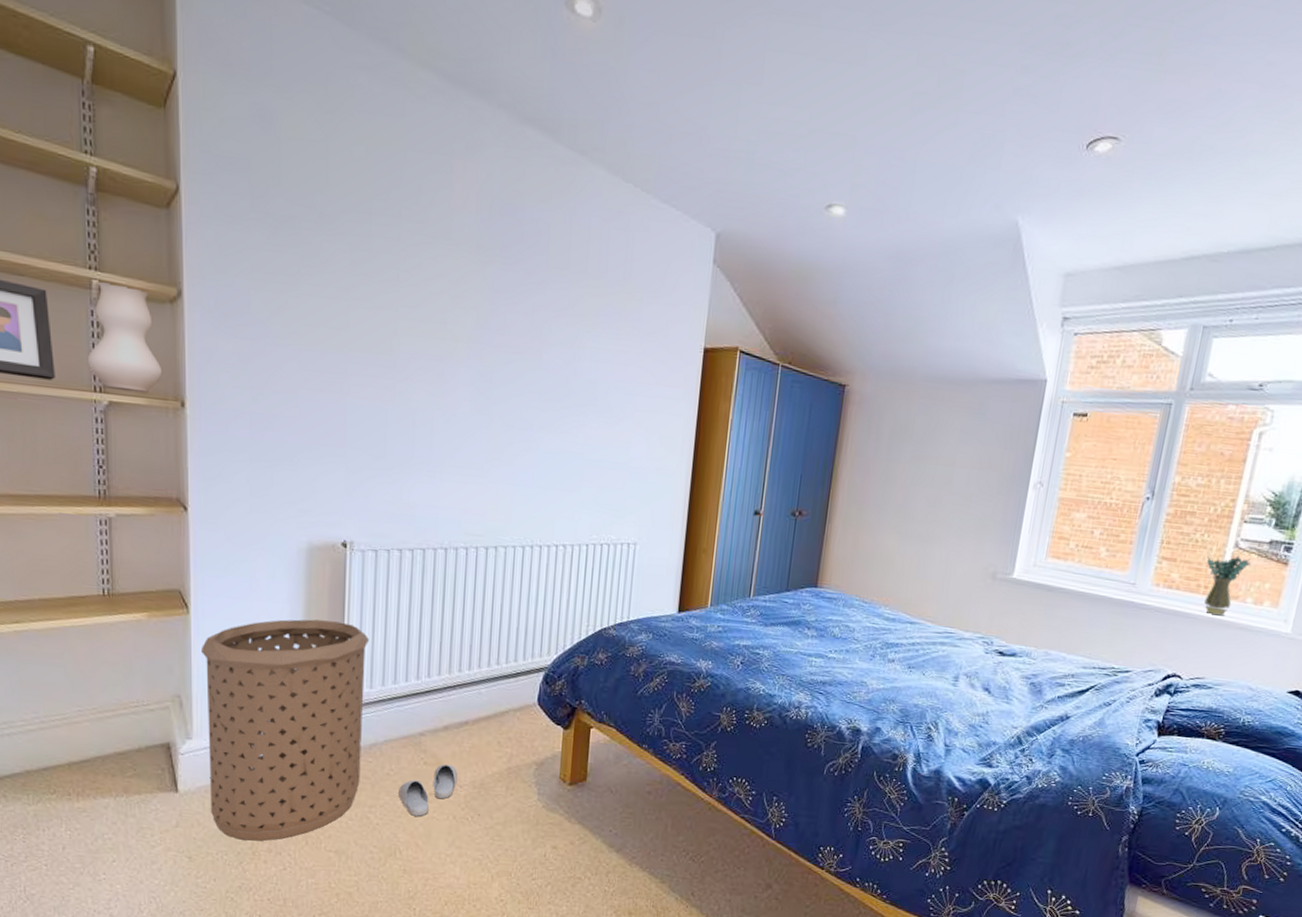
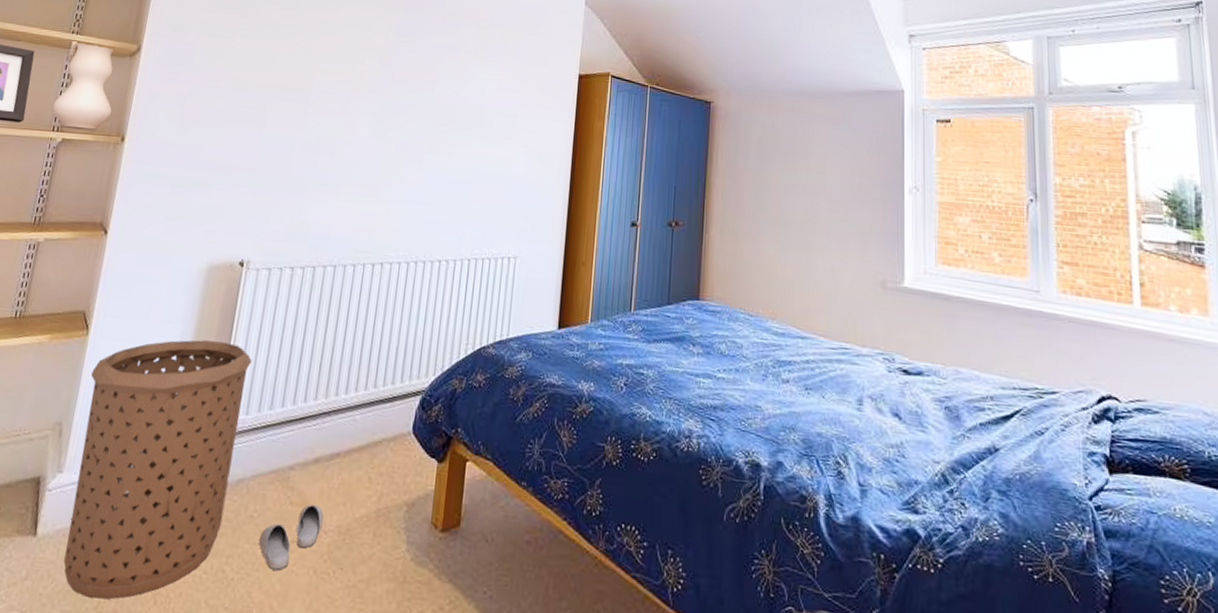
vase: present [1204,555,1252,616] -> none [1112,258,1164,327]

